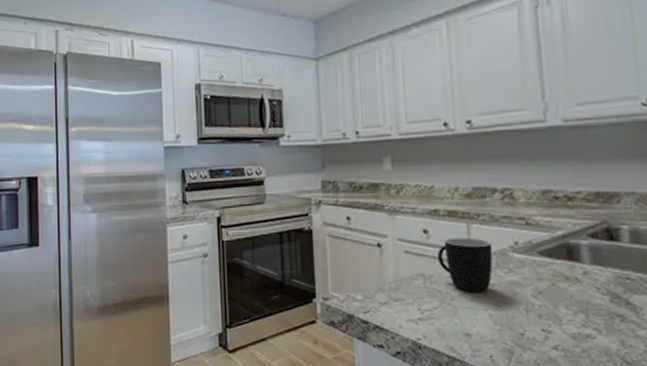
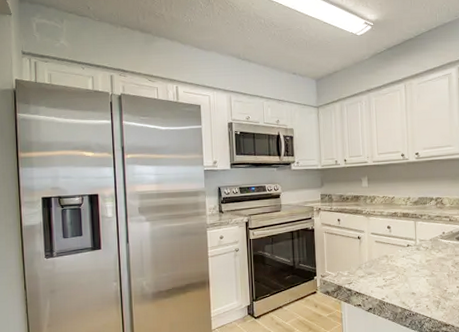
mug: present [437,237,493,293] -> none [396,230,430,266]

